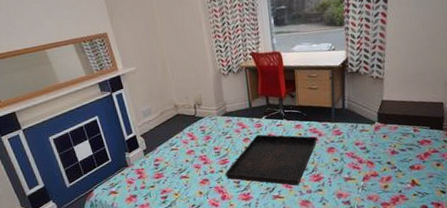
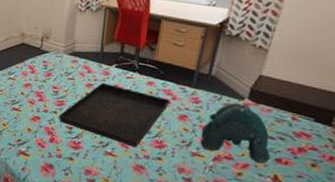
teddy bear: none [348,127,406,174] -> present [200,103,271,164]

